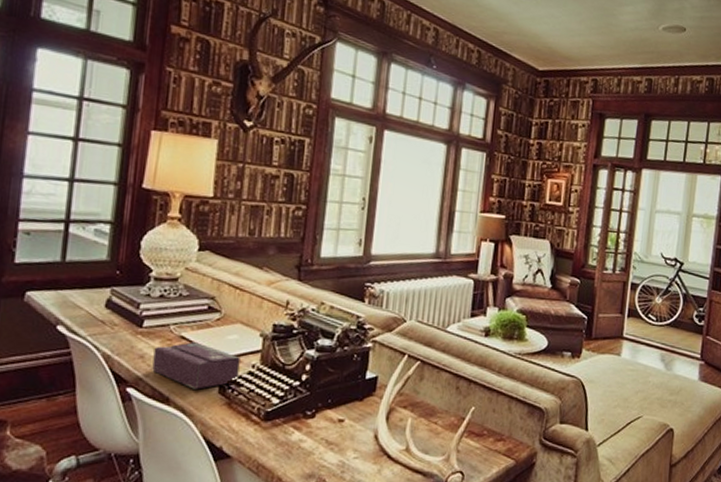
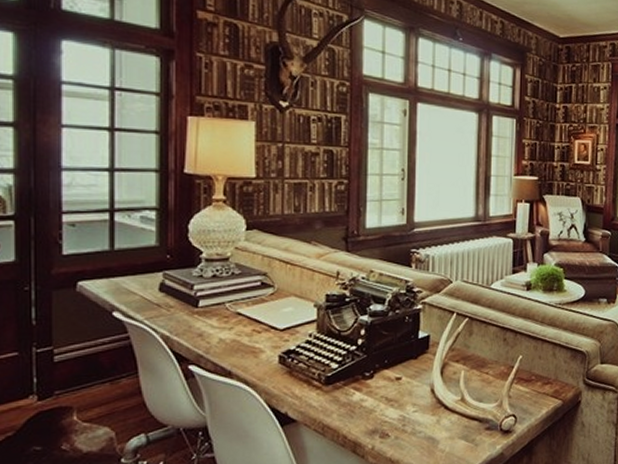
tissue box: present [152,342,241,389] -> none [212,317,297,361]

